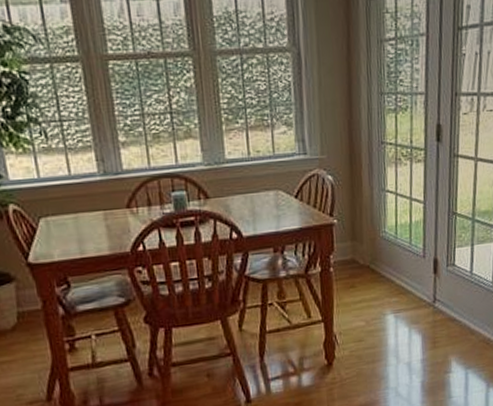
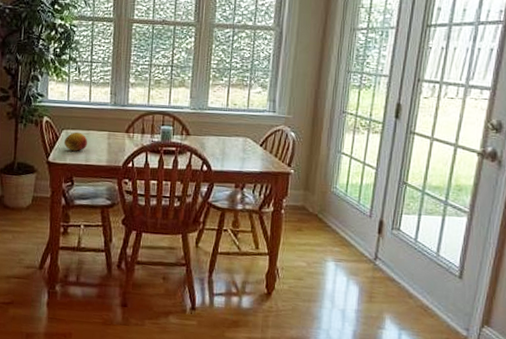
fruit: none [45,217,79,244] -> present [64,132,88,151]

